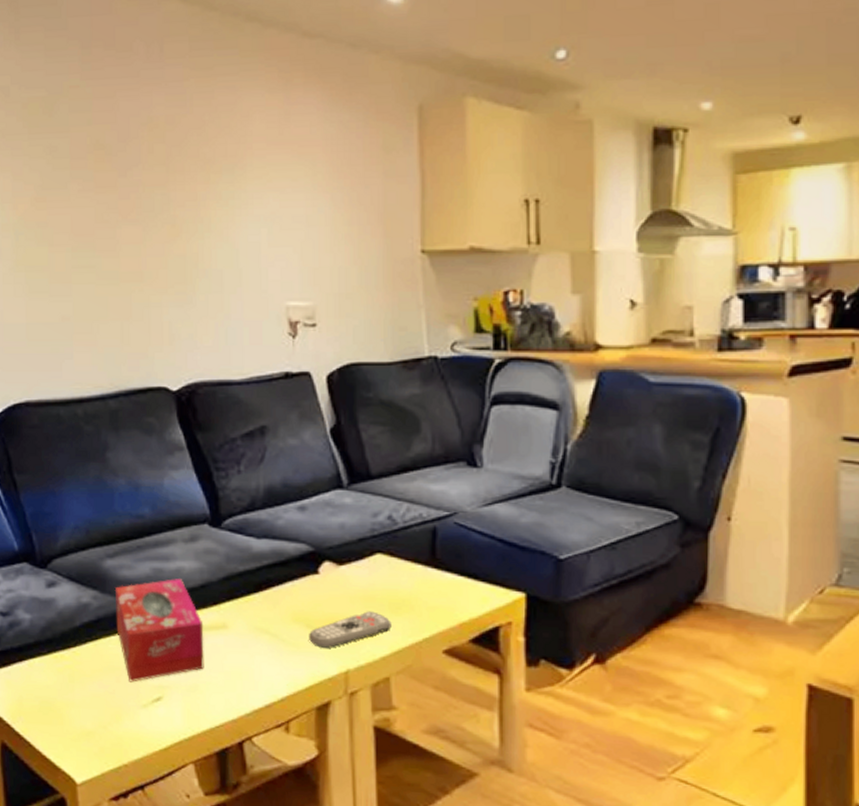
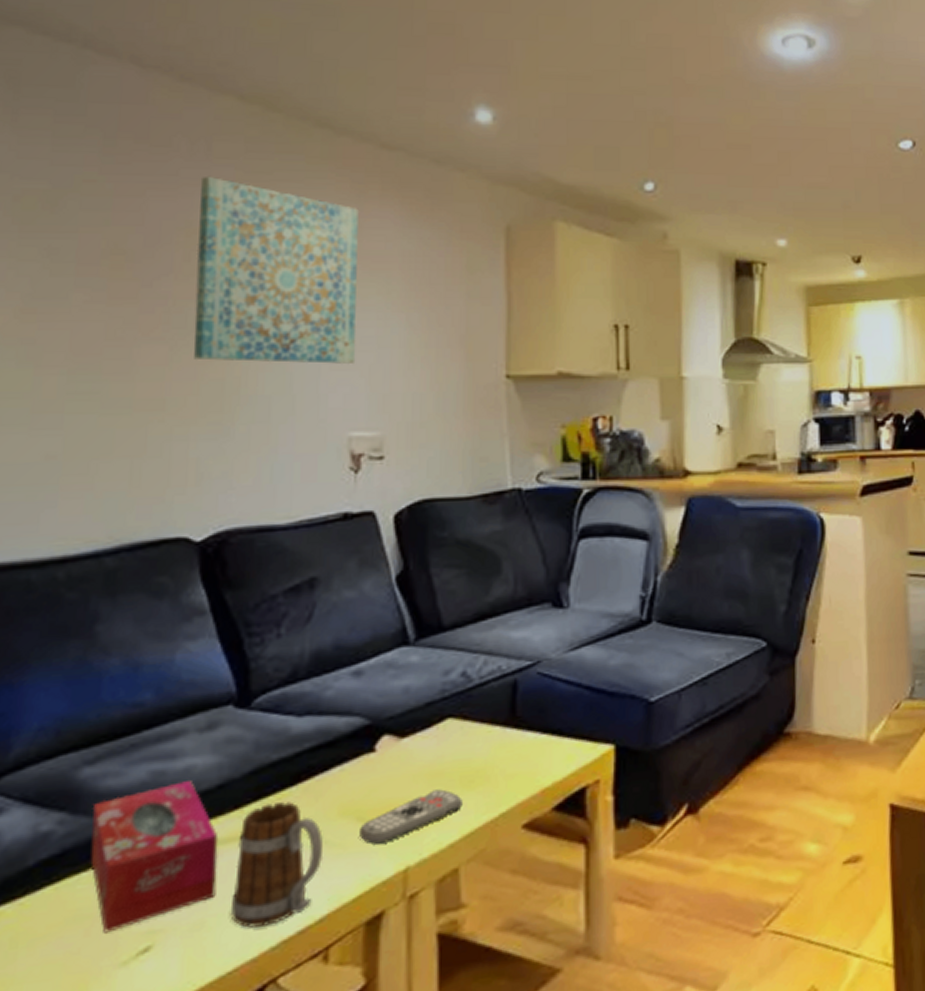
wall art: none [156,75,289,242] -> present [193,176,360,365]
mug: none [215,604,282,697] -> present [230,801,324,928]

